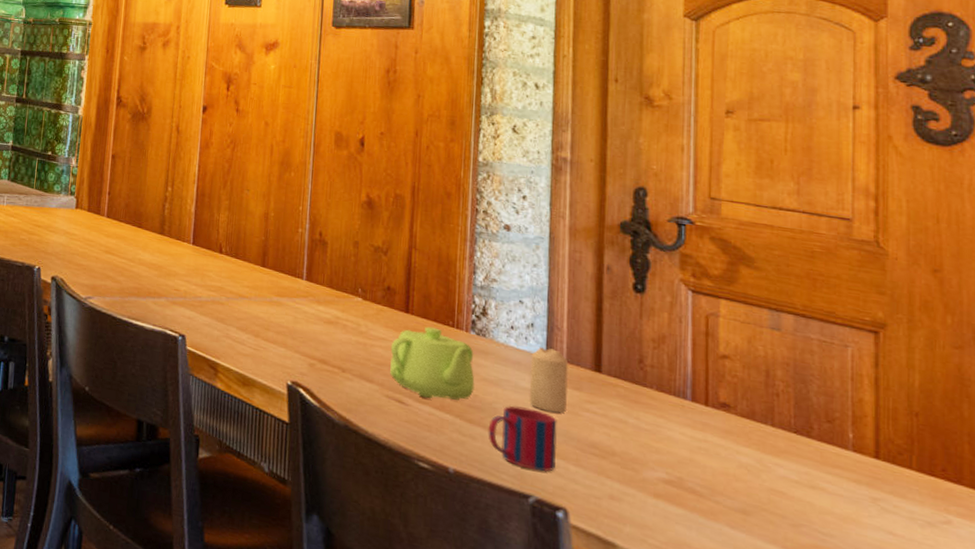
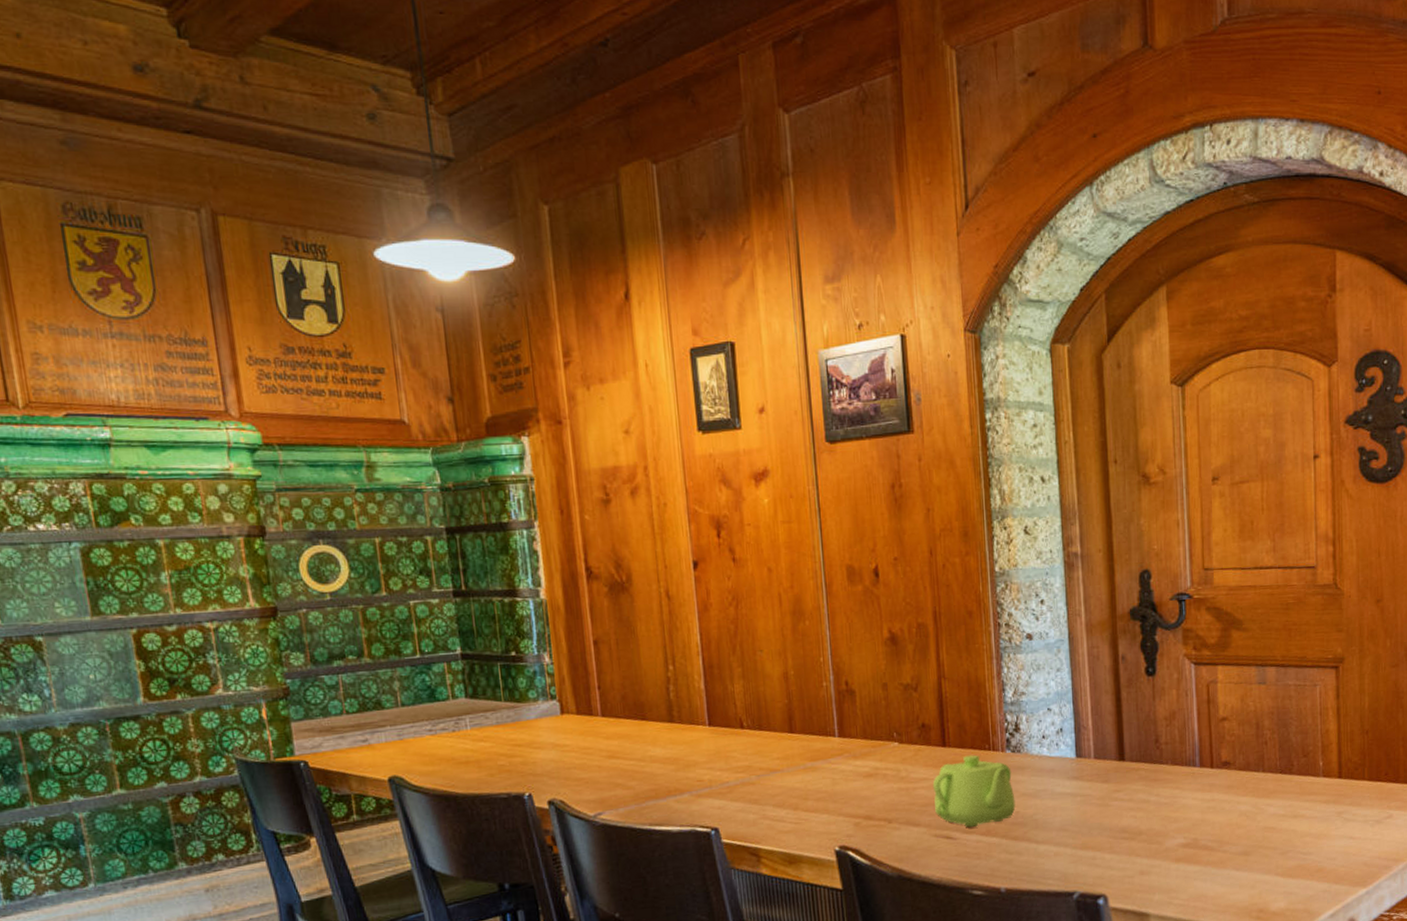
mug: present [488,405,557,472] -> none [1032,811,1093,869]
candle: present [529,347,569,413] -> none [1063,749,1098,810]

